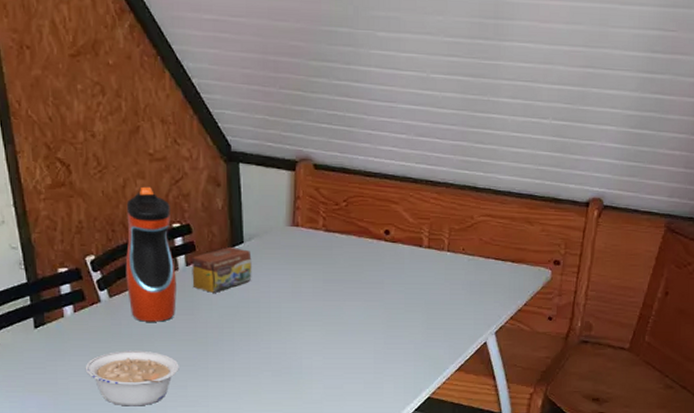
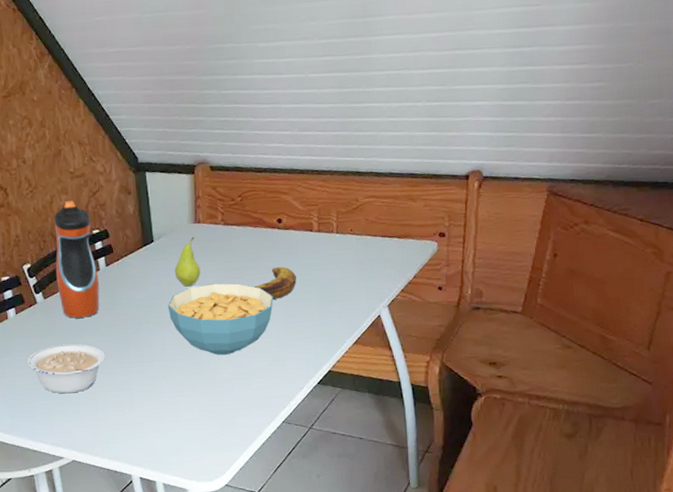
tea box: present [192,246,252,293] -> none [110,246,163,288]
cereal bowl: none [255,295,374,374] -> present [167,283,273,356]
fruit: none [265,241,295,296] -> present [174,236,201,287]
banana: none [353,282,400,318] -> present [254,266,296,300]

